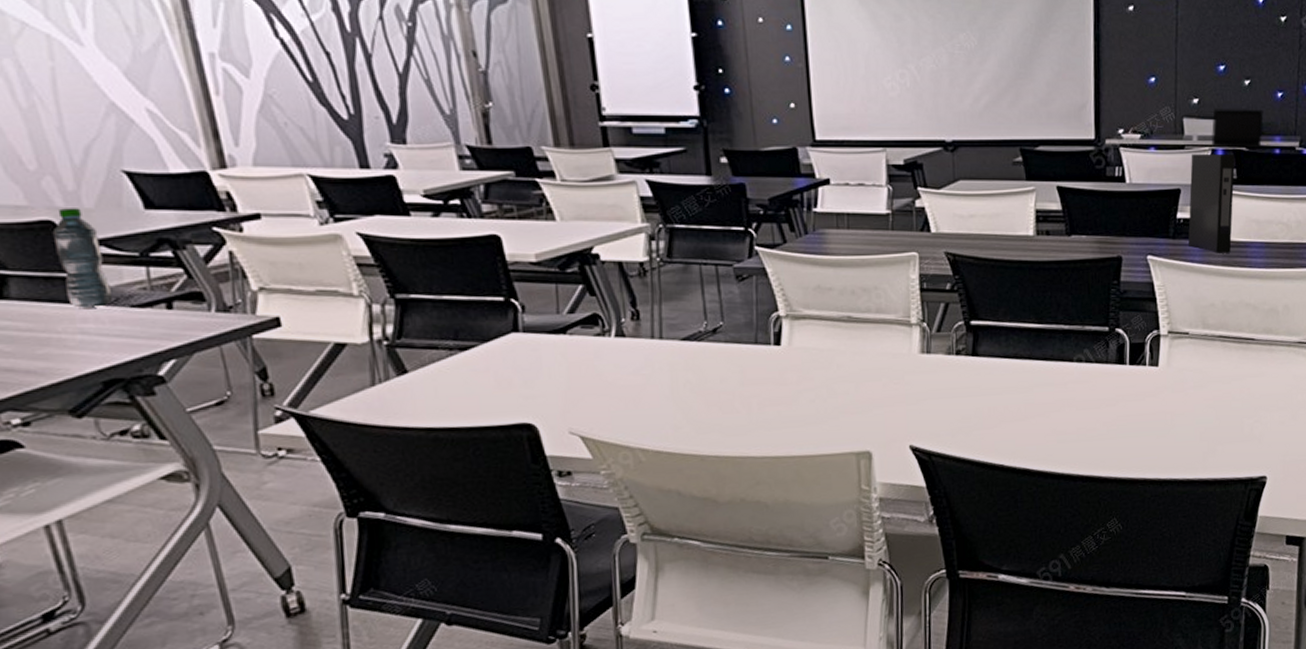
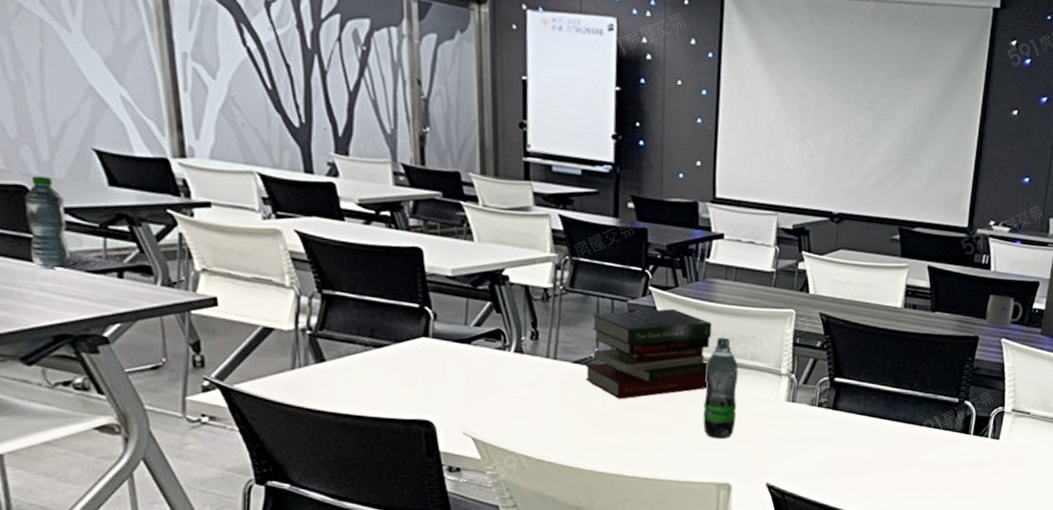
books: none [695,267,832,374] -> present [585,308,712,399]
bottle: none [828,291,868,404] -> present [703,337,739,439]
mug: none [1126,208,1166,243] -> present [985,294,1023,328]

